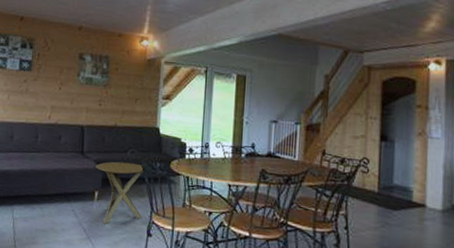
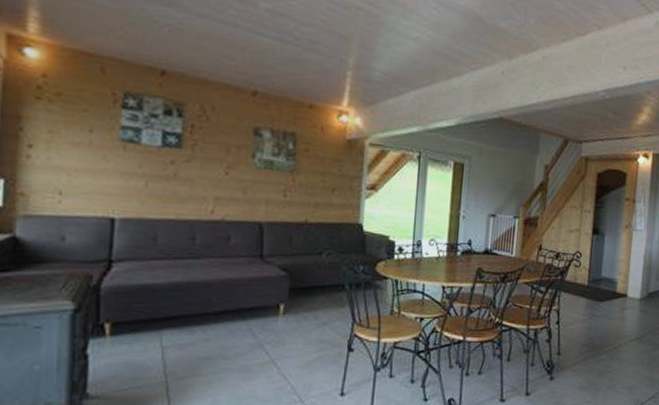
side table: present [96,161,144,225] -> none [280,266,343,343]

